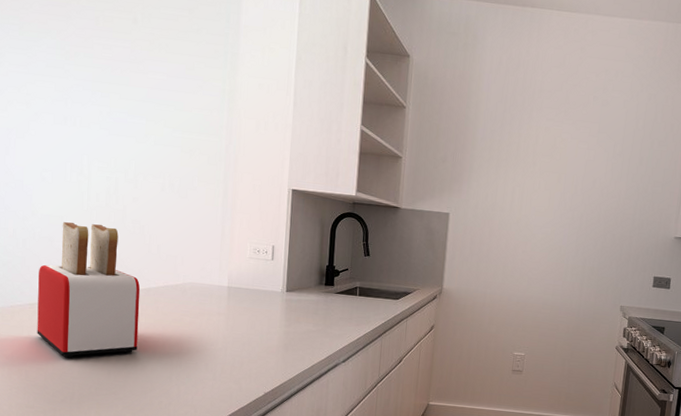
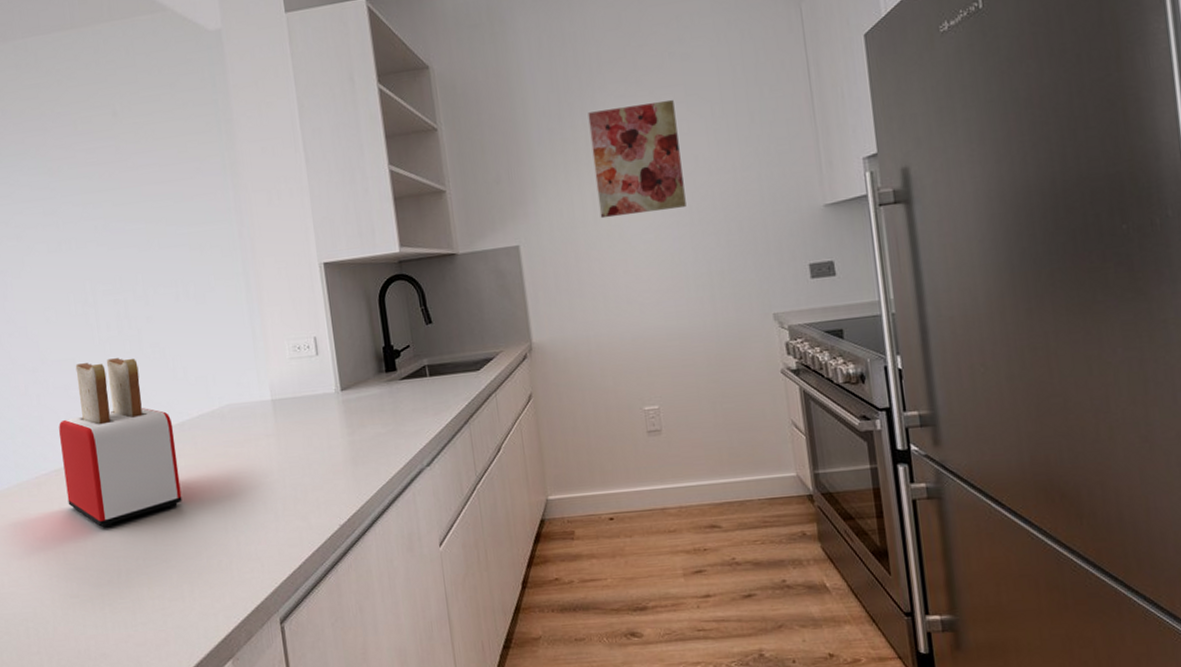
wall art: none [515,125,589,214] -> present [587,99,686,219]

